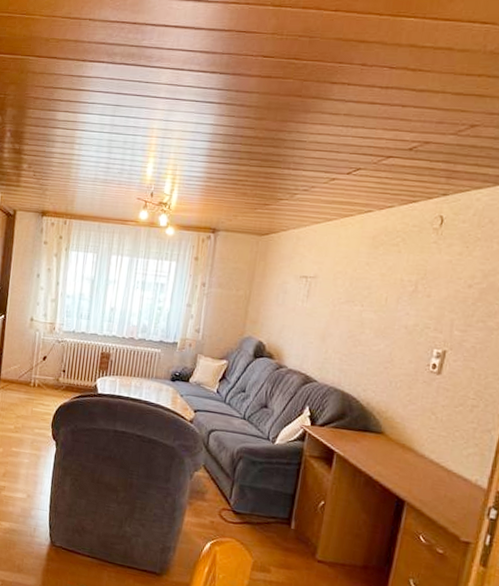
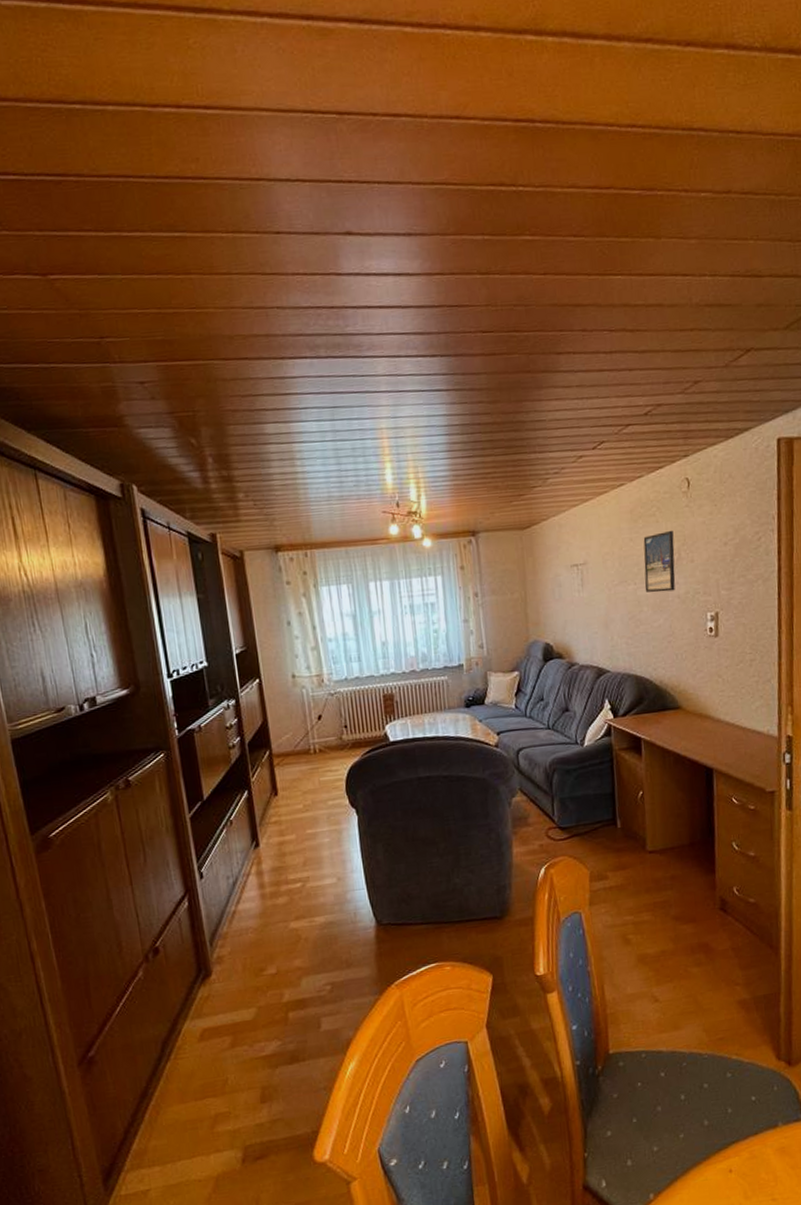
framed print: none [371,262,414,321] -> present [643,530,676,593]

